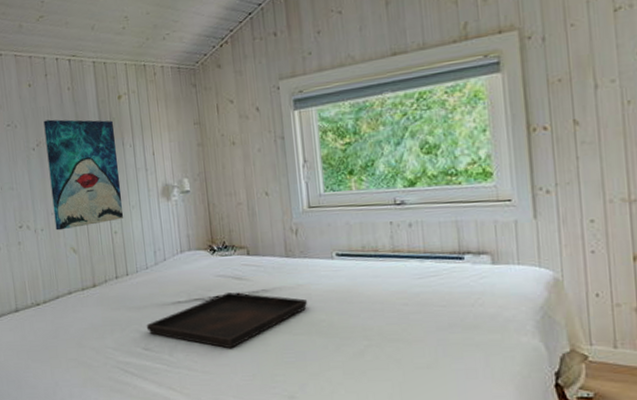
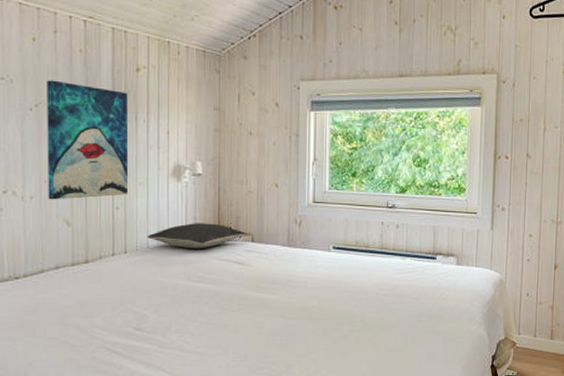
pillow: none [145,239,241,267] -> present [147,223,246,249]
serving tray: present [146,292,308,349] -> none [140,277,303,331]

